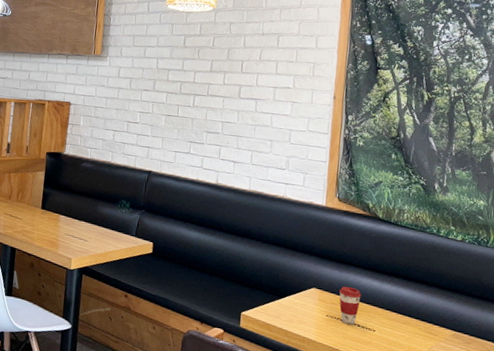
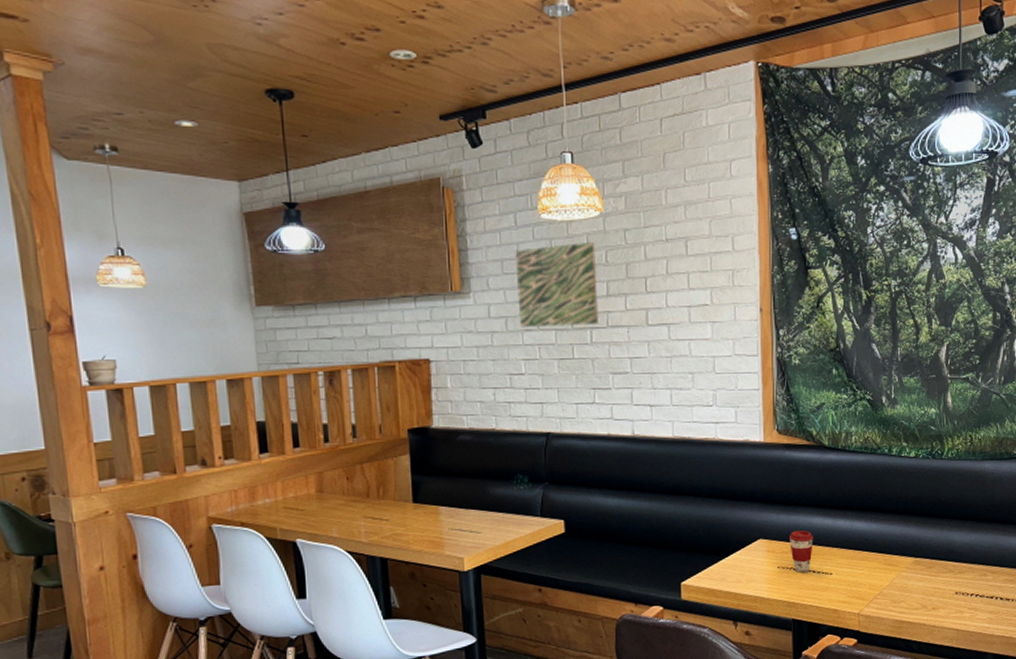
wall art: none [140,29,206,92] -> present [515,241,600,328]

